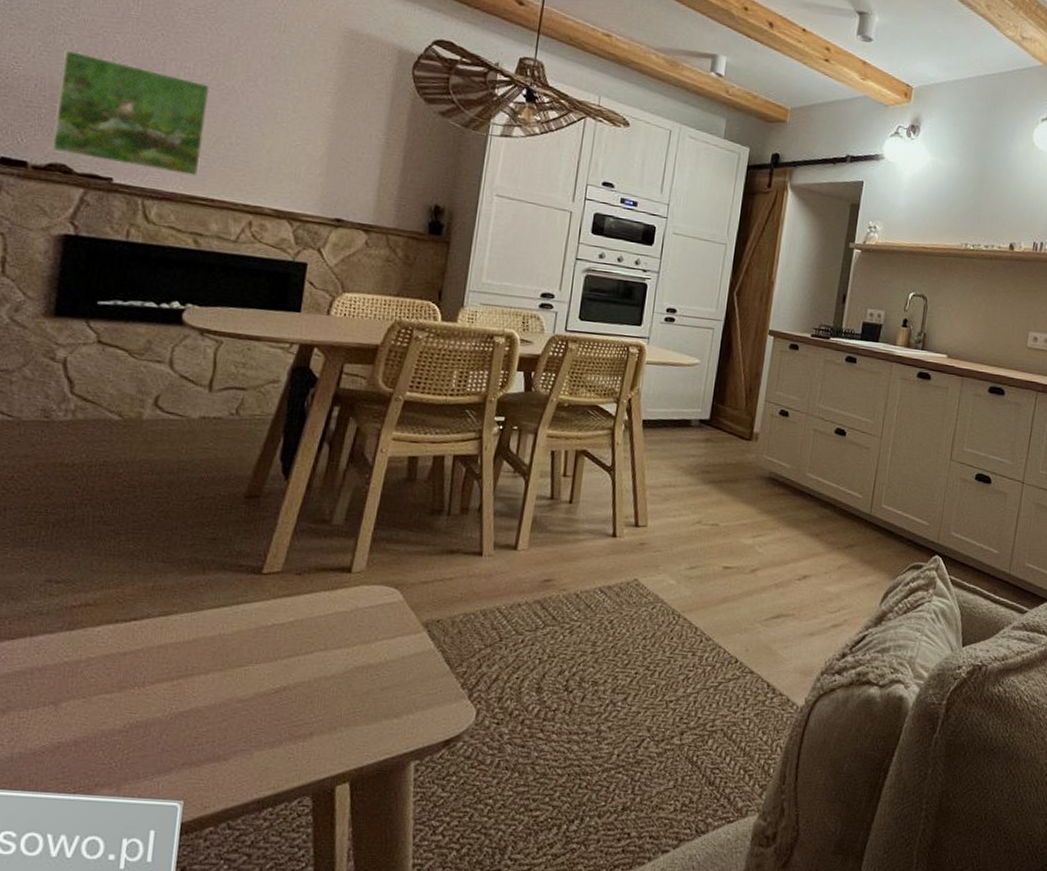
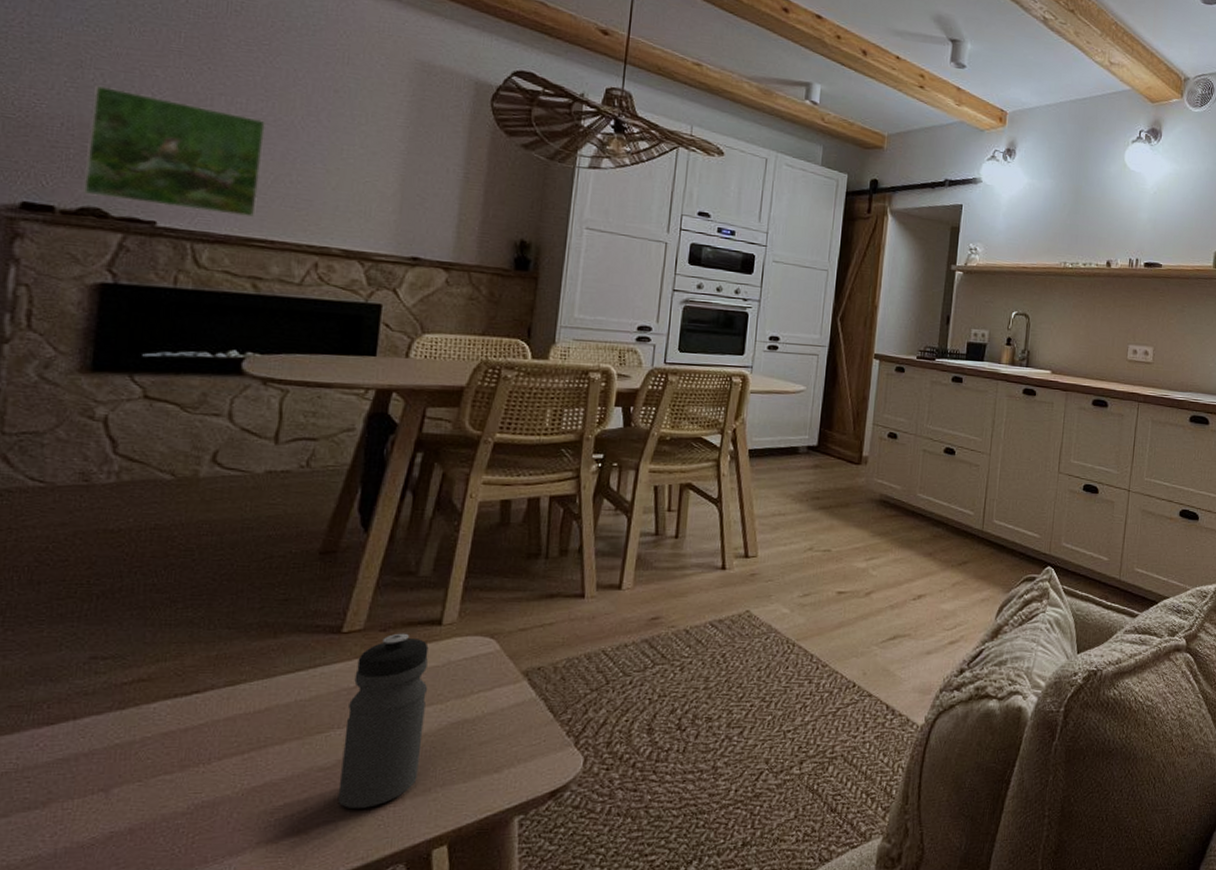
water bottle: none [253,577,339,742] -> present [337,633,429,810]

